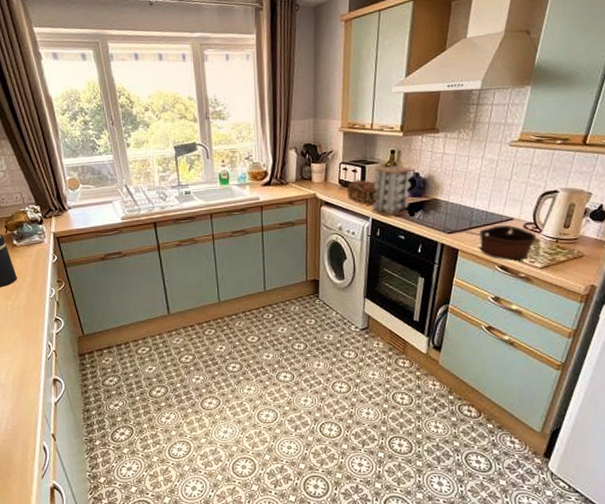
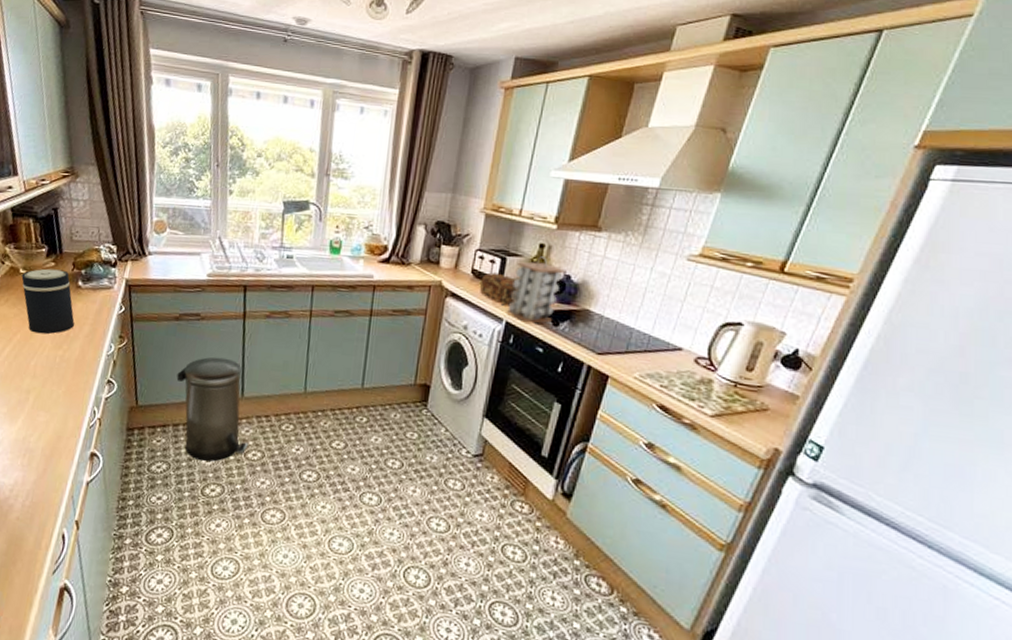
pedal bin: none [112,285,181,370] -> present [176,357,248,462]
cooking pot: present [442,224,537,261] -> none [591,346,710,402]

